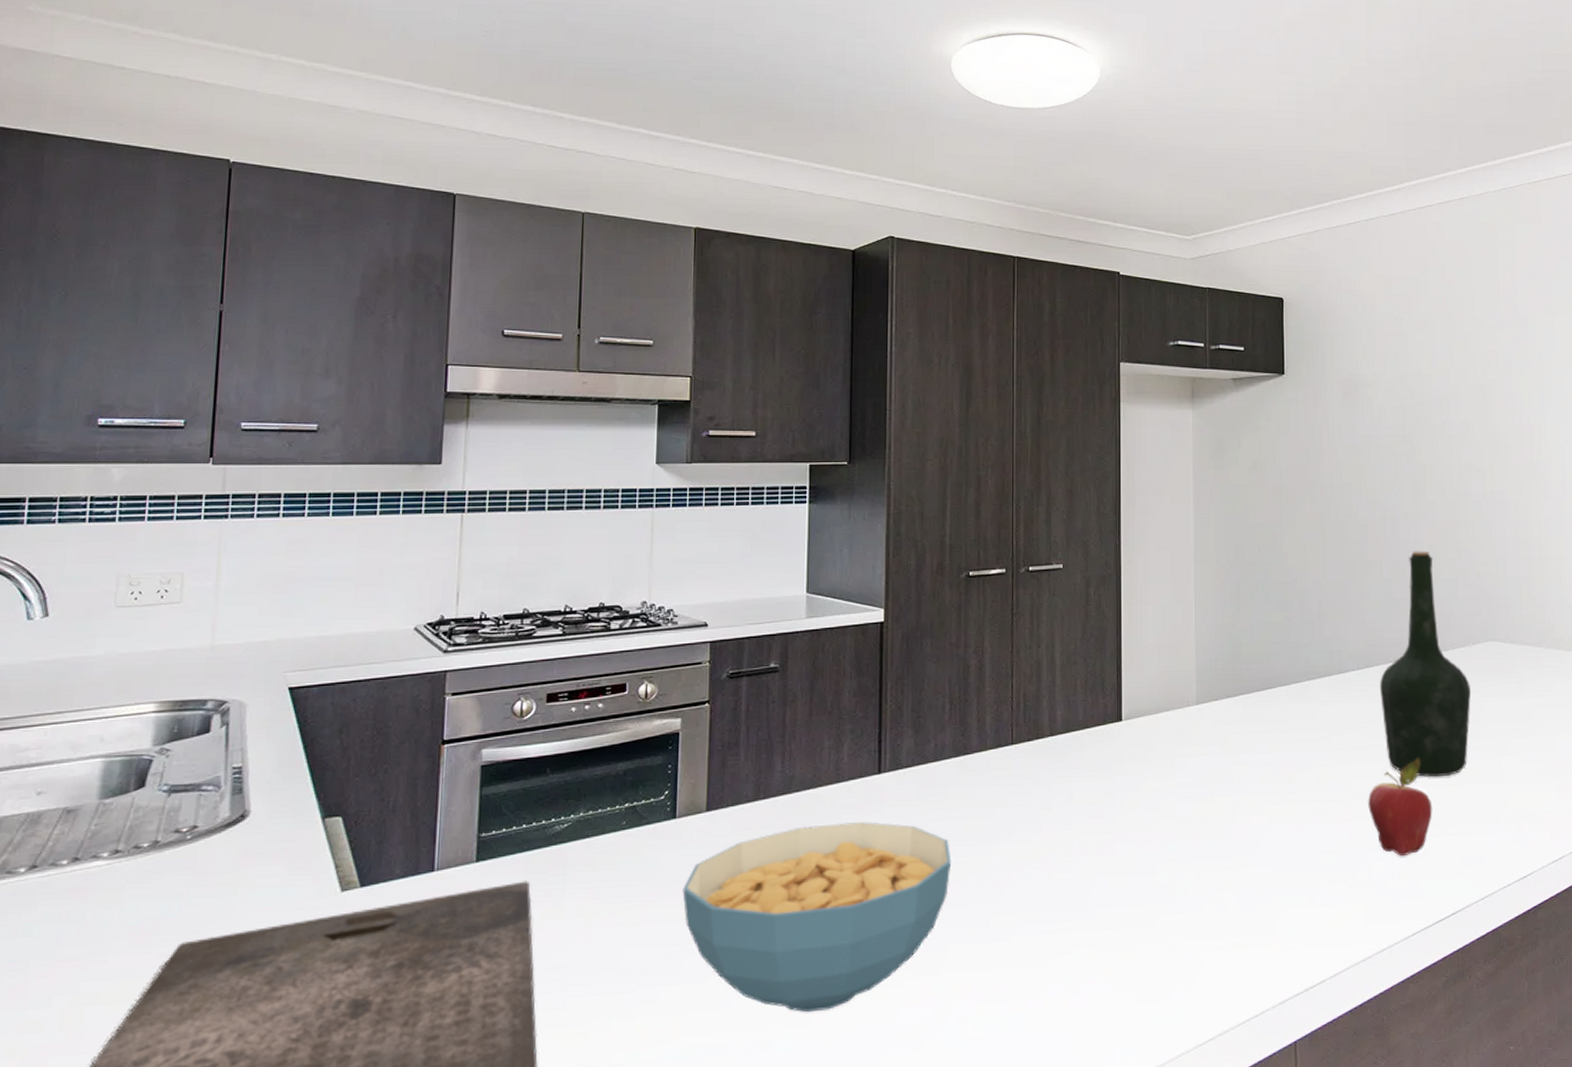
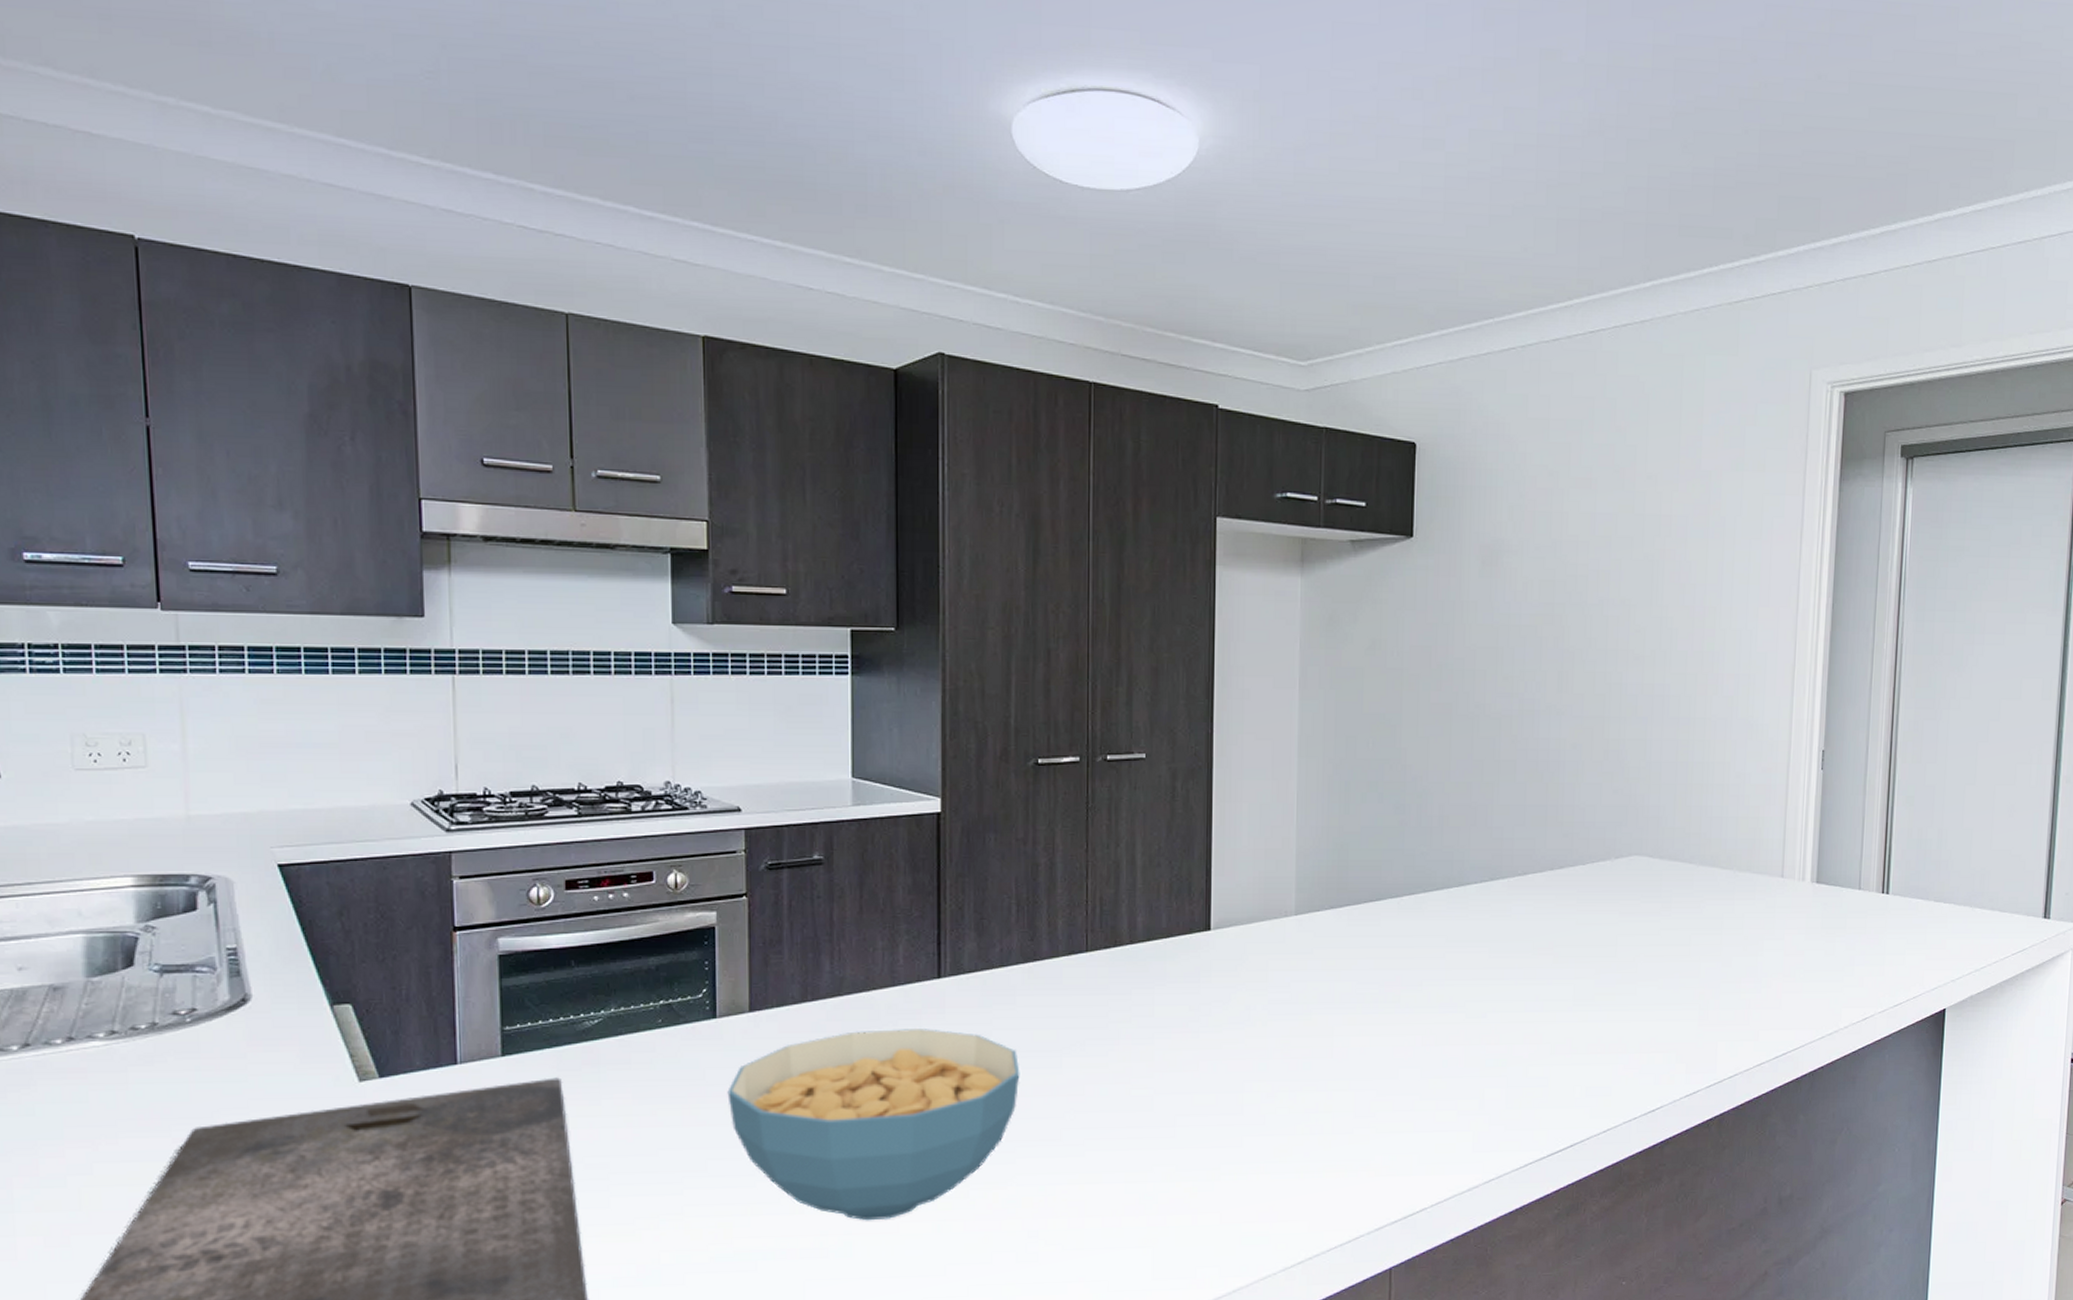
fruit: present [1368,758,1433,857] -> none [1484,981,1556,1085]
bottle: present [1379,551,1472,777] -> none [1504,750,1610,1001]

